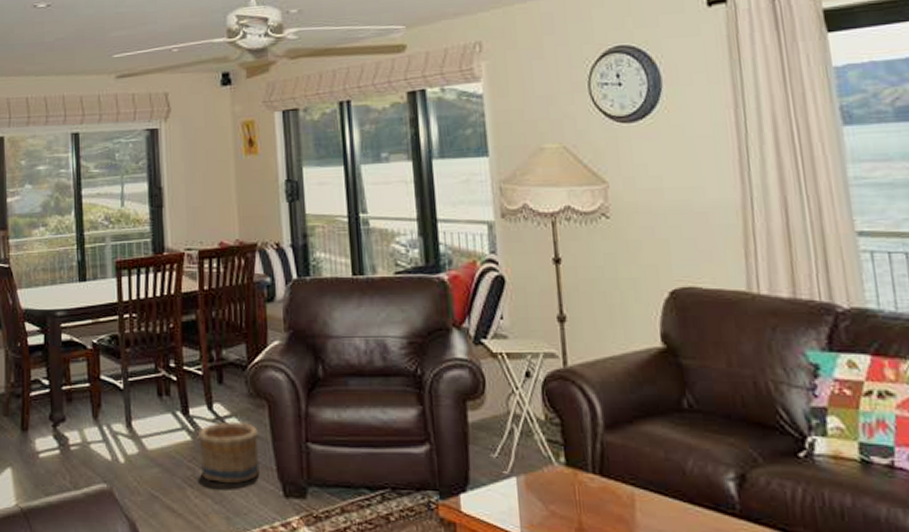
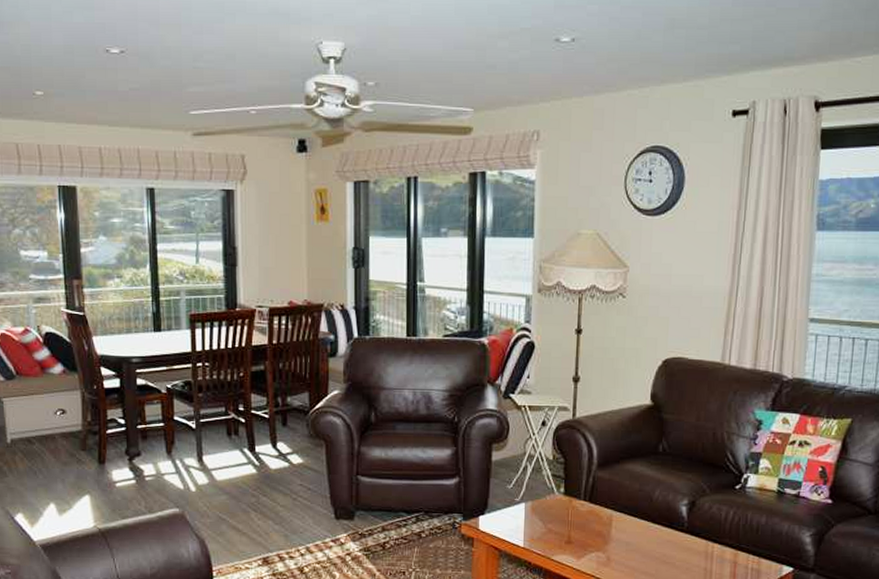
basket: present [199,421,260,484] -> none [263,457,315,509]

